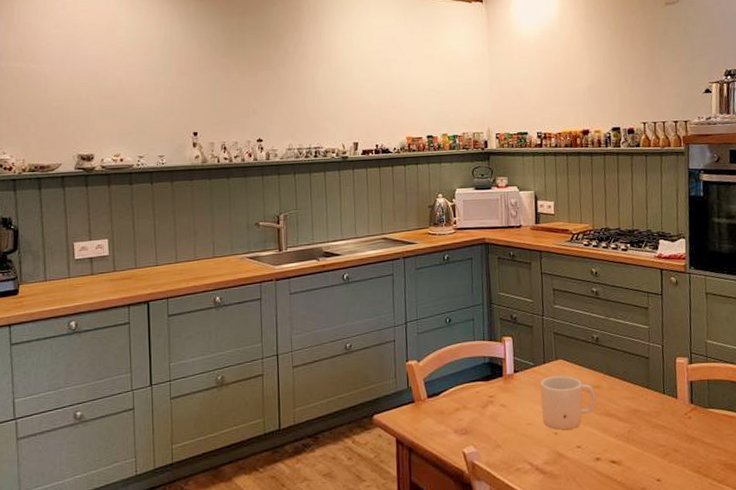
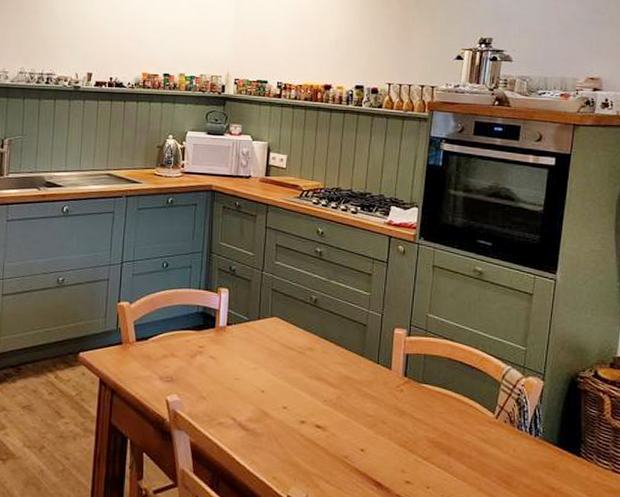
mug: present [540,375,596,430] -> none [251,332,308,389]

